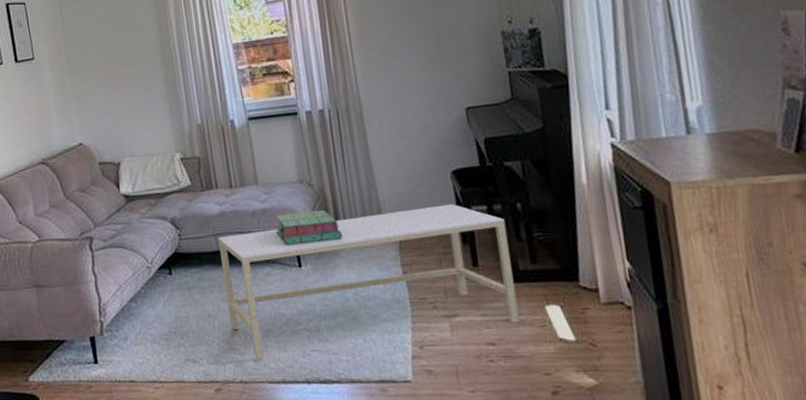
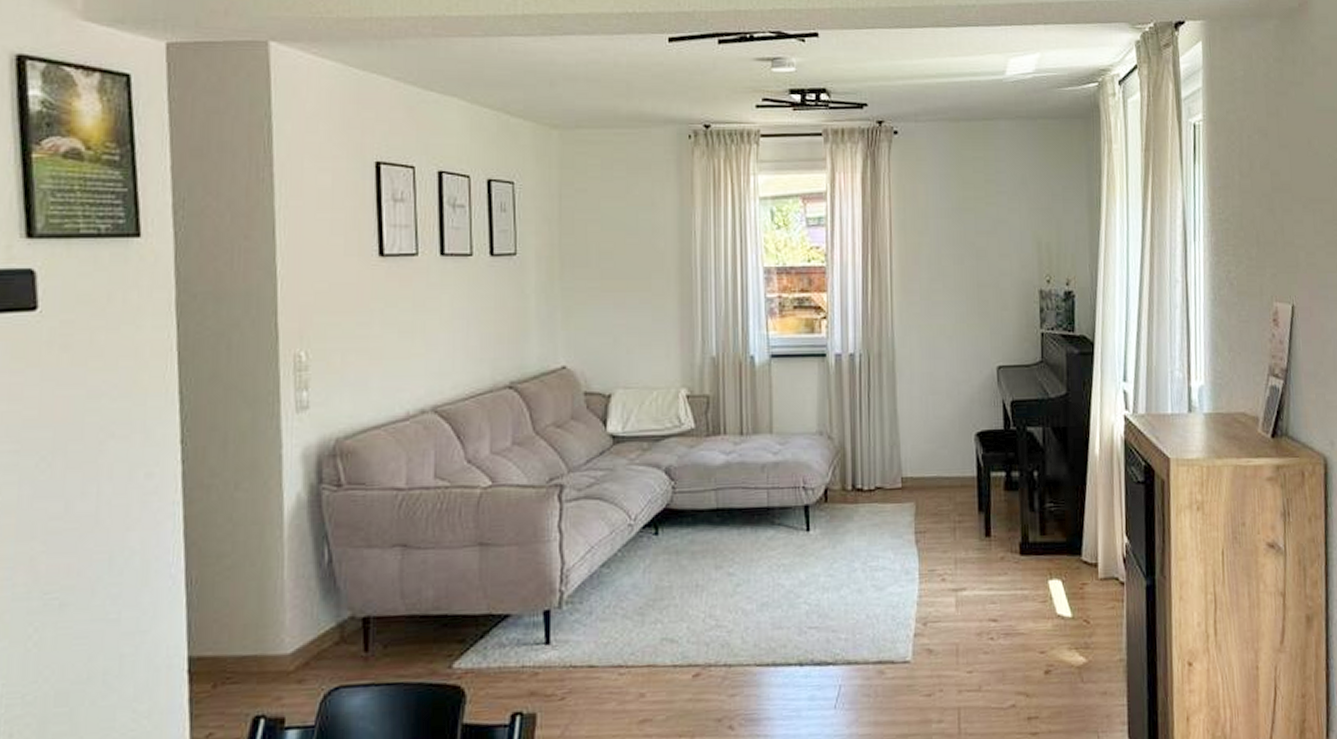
coffee table: present [217,203,519,359] -> none [718,468,1023,638]
stack of books: present [275,209,343,246] -> none [786,466,858,506]

